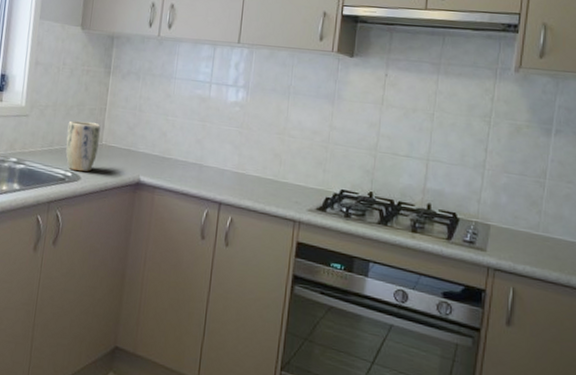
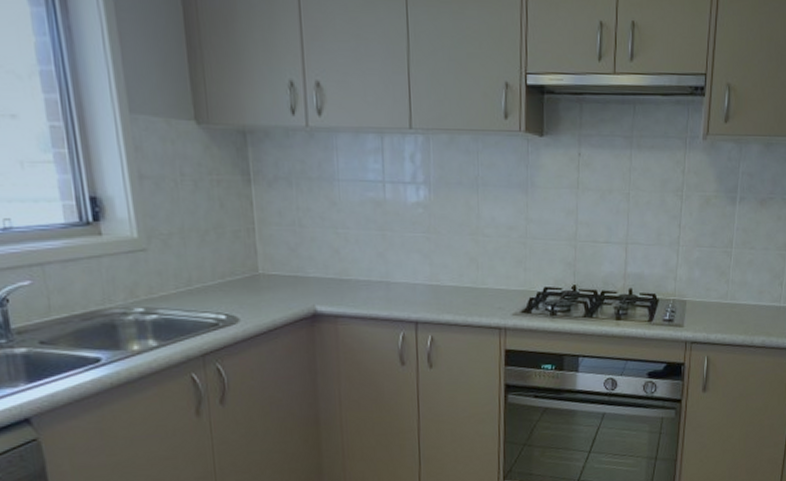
plant pot: present [66,120,101,172] -> none [206,248,255,312]

